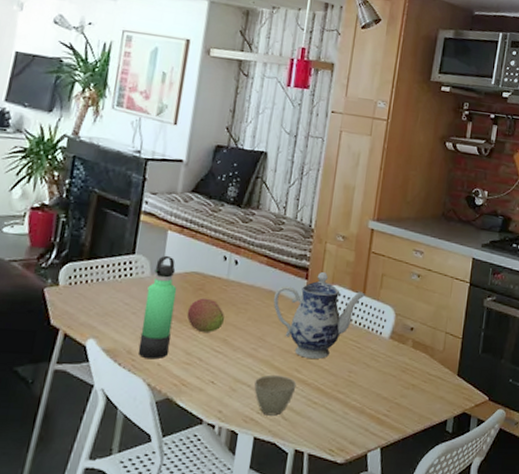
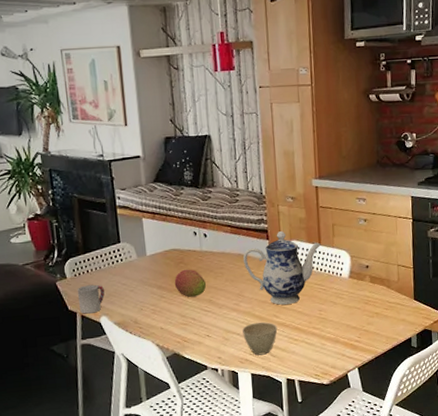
cup: none [64,297,101,333] -> present [77,284,105,314]
thermos bottle: present [138,255,178,360] -> none [137,239,168,325]

